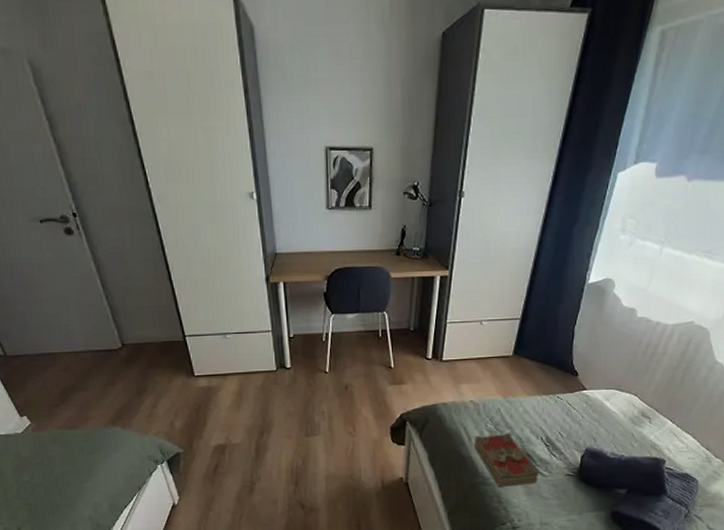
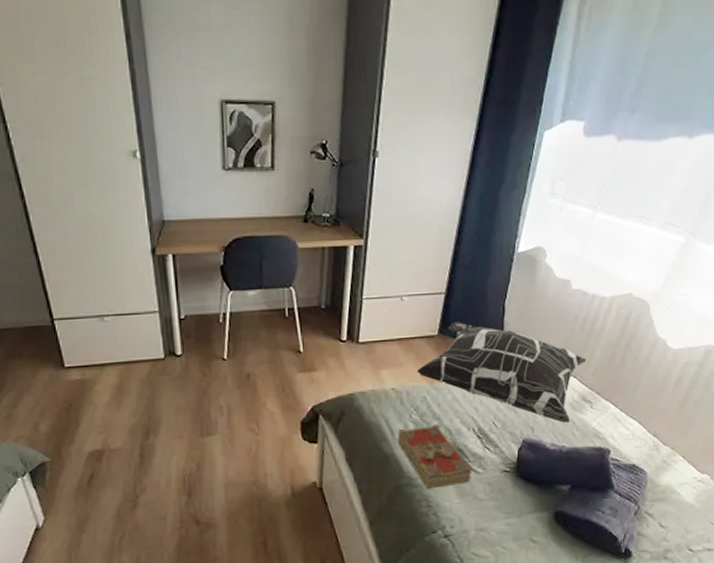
decorative pillow: none [492,344,648,436] -> present [416,322,587,424]

